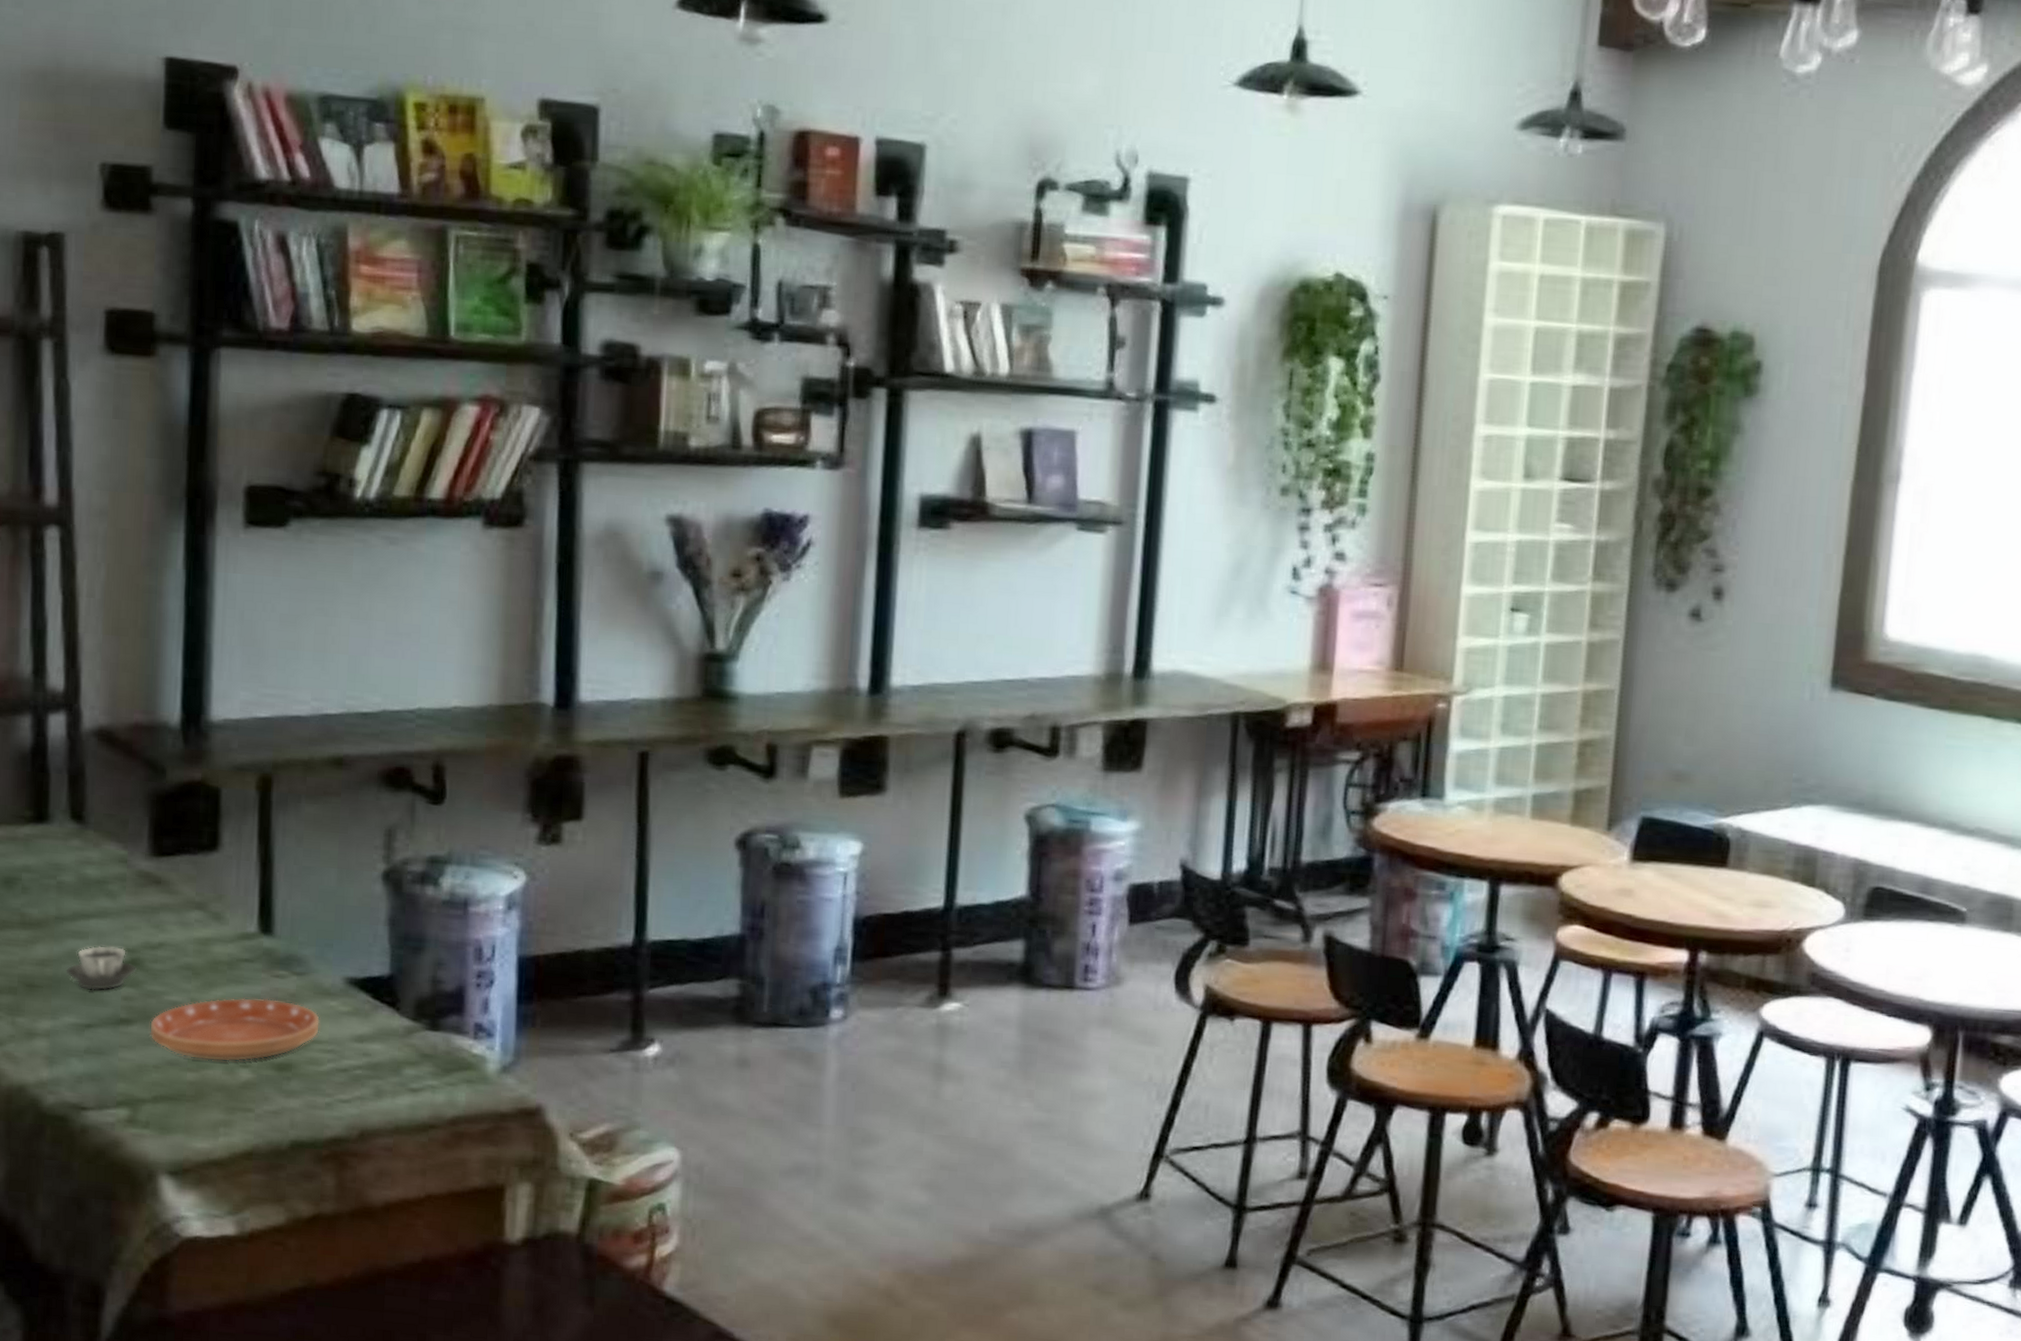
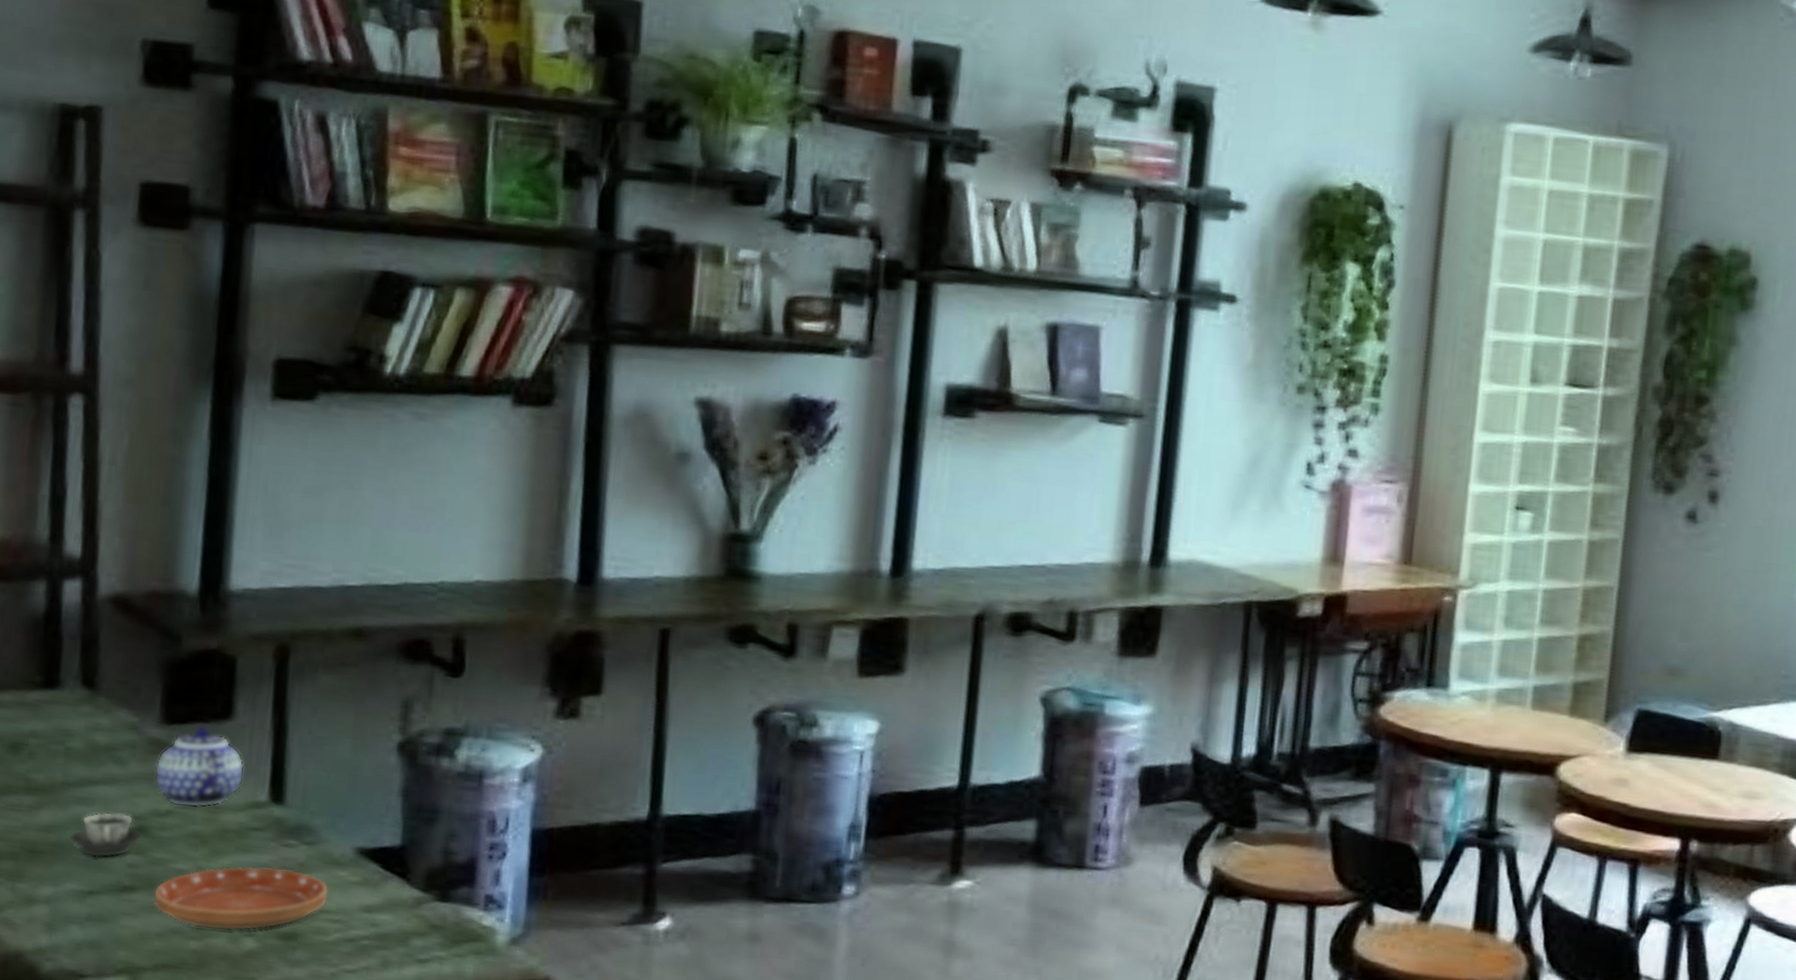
teapot: none [146,857,233,940] -> present [155,725,244,808]

